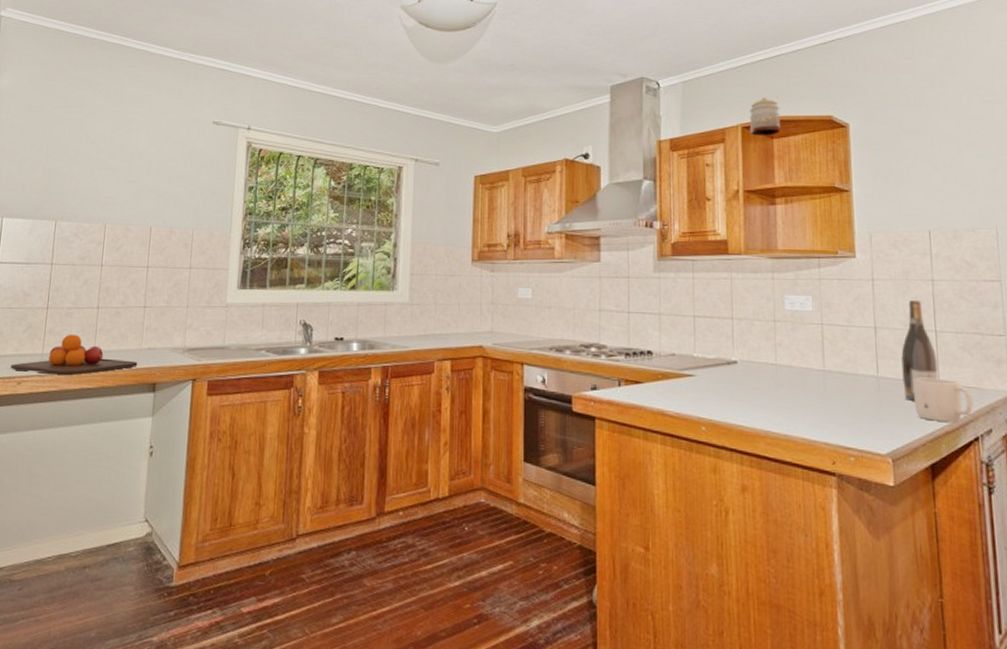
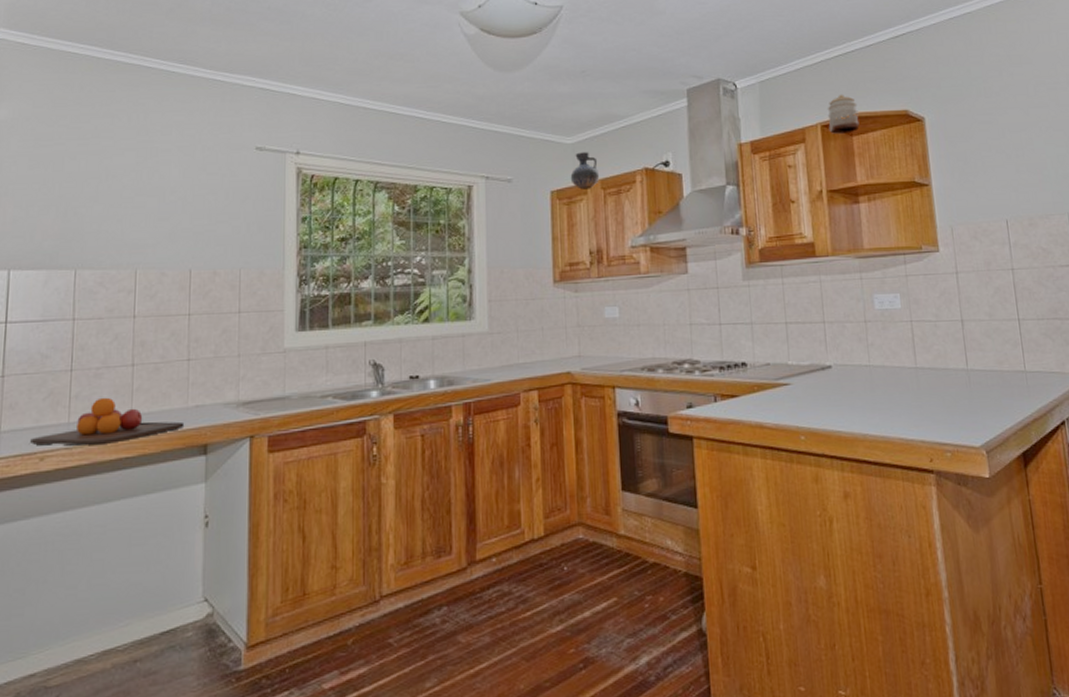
ceramic jug: none [494,141,522,176] -> present [570,152,600,190]
wine bottle: present [901,300,938,401] -> none [988,290,1024,391]
mug: present [912,377,974,422] -> none [999,366,1058,409]

